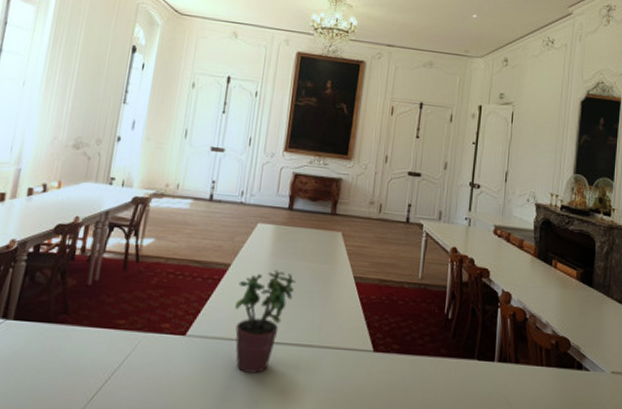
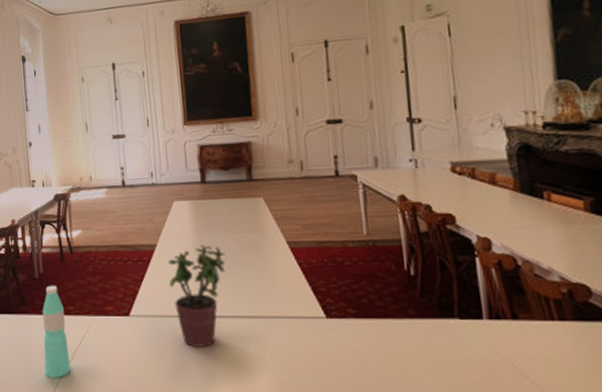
water bottle: none [71,294,114,400] -> present [42,285,71,378]

